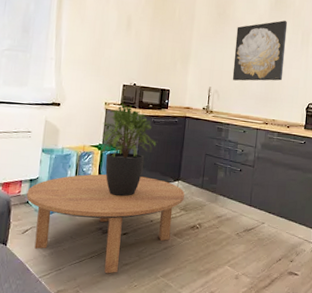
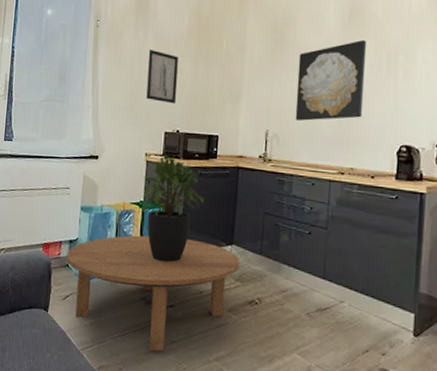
wall art: none [107,11,137,61] -> present [146,49,178,104]

